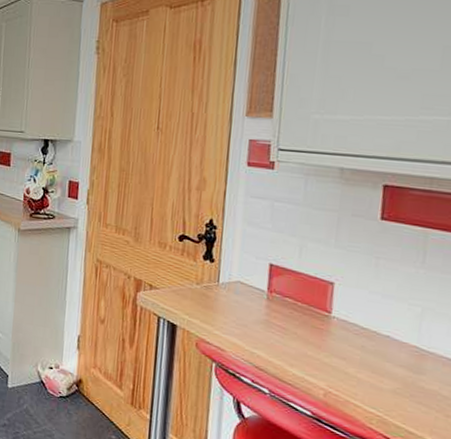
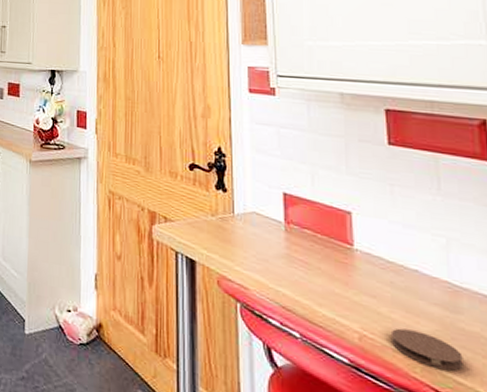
coaster: none [354,386,418,423] -> present [392,328,463,371]

